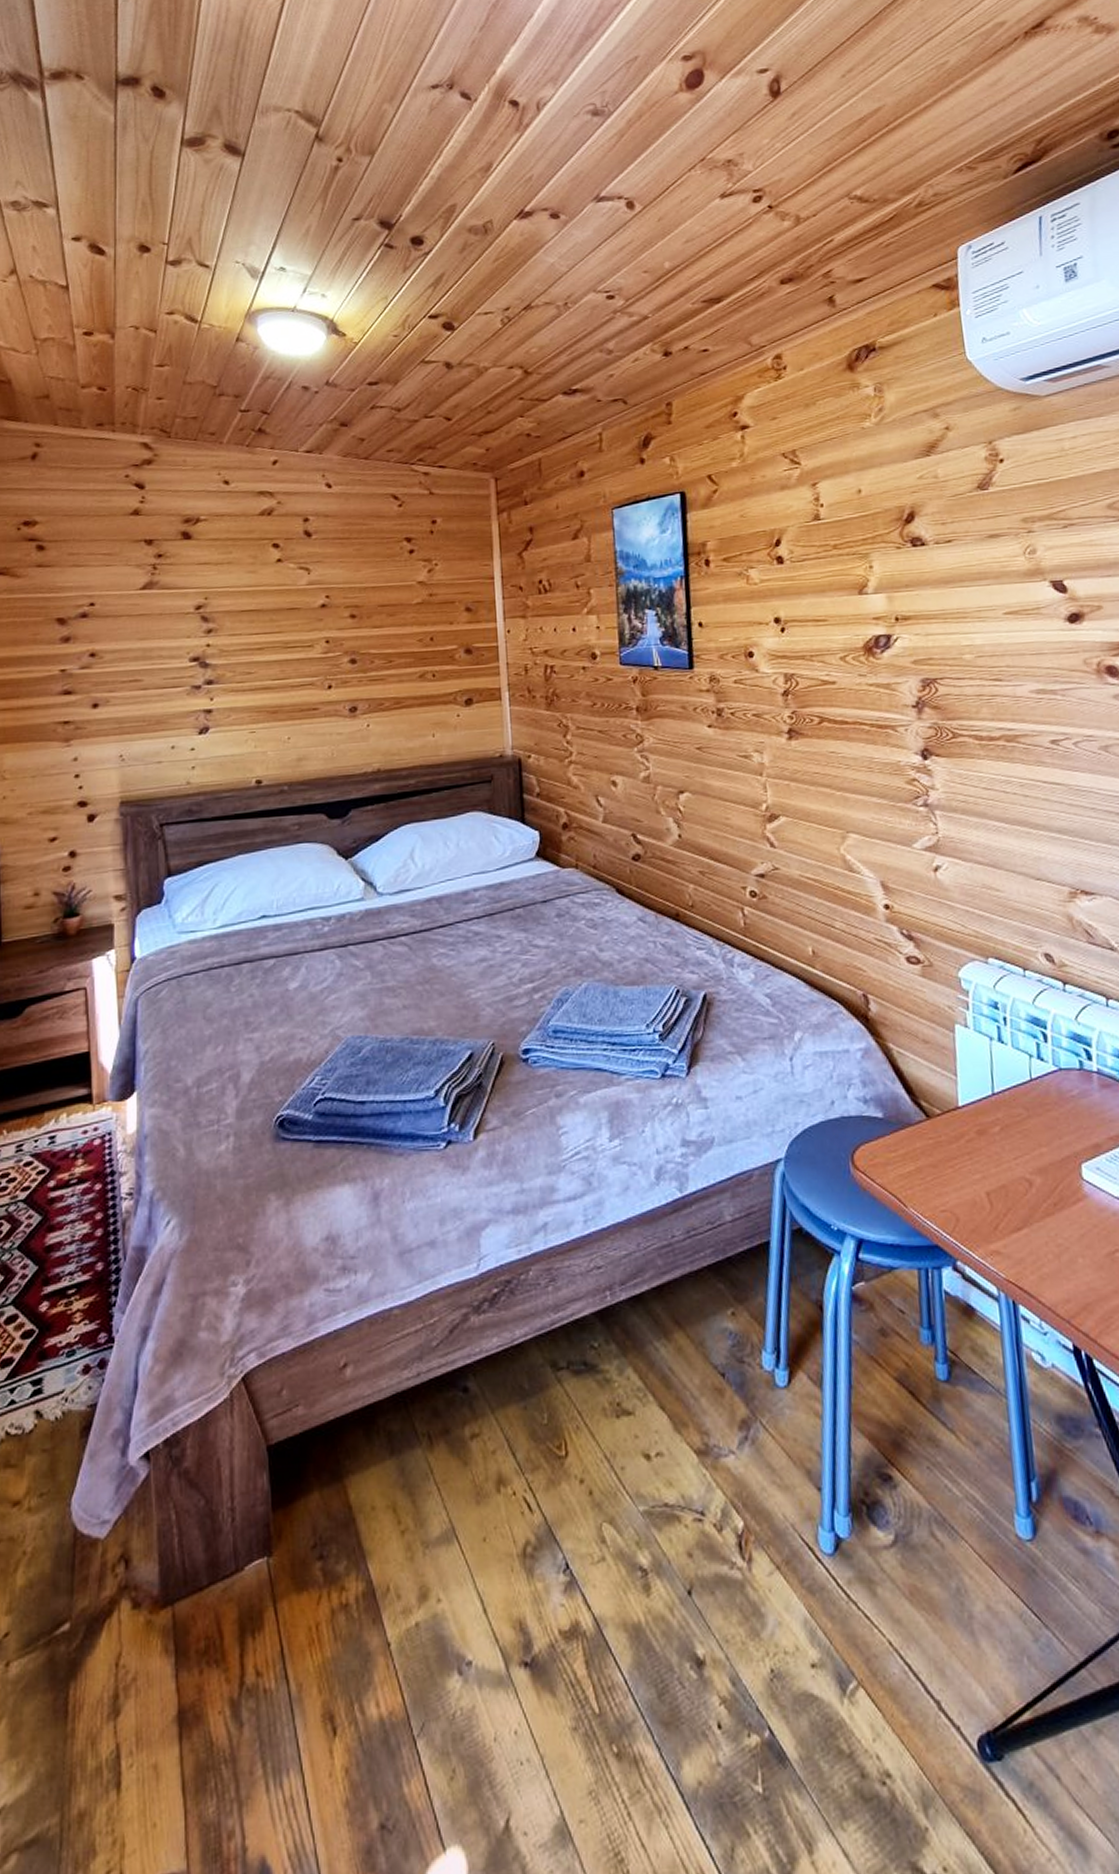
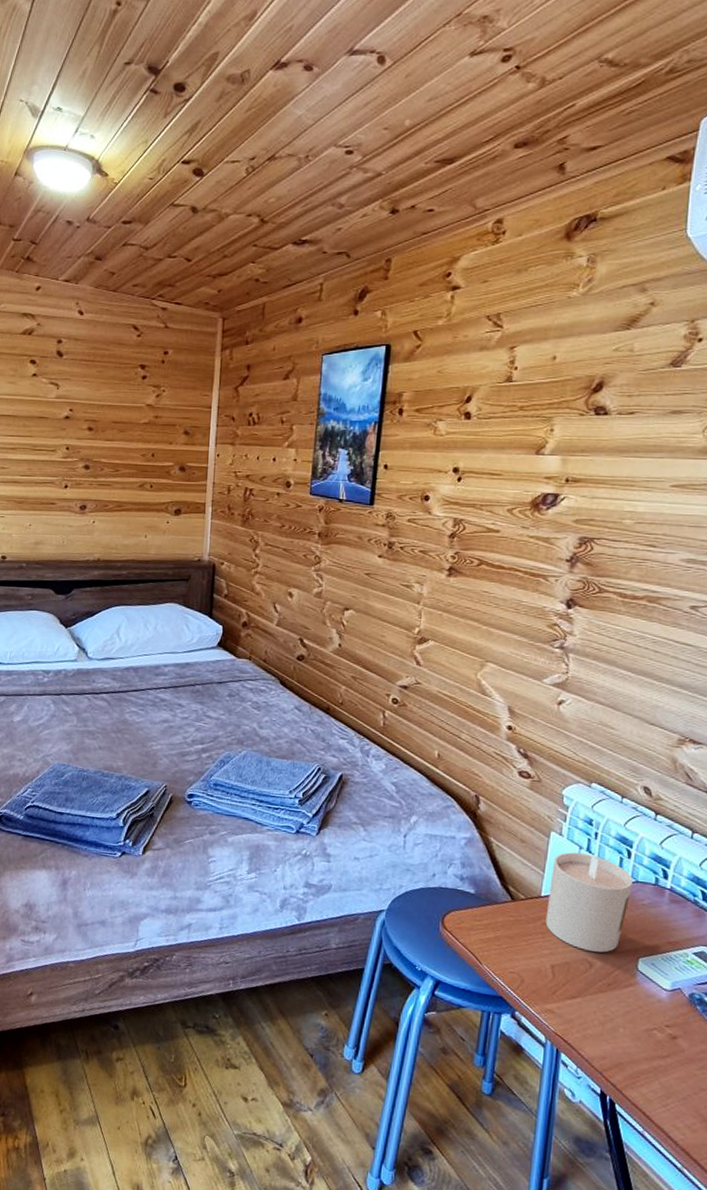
candle: none [964,1045,1057,1166] -> present [545,852,634,953]

